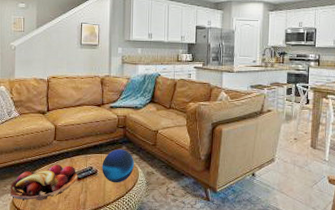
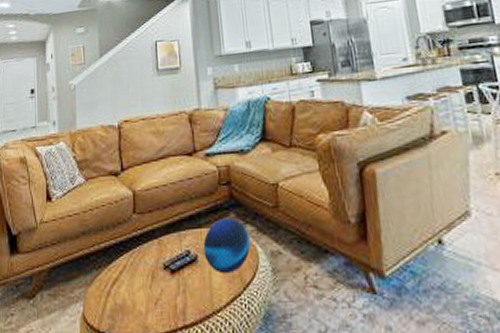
fruit basket: present [10,164,78,201] -> none [78,250,172,313]

